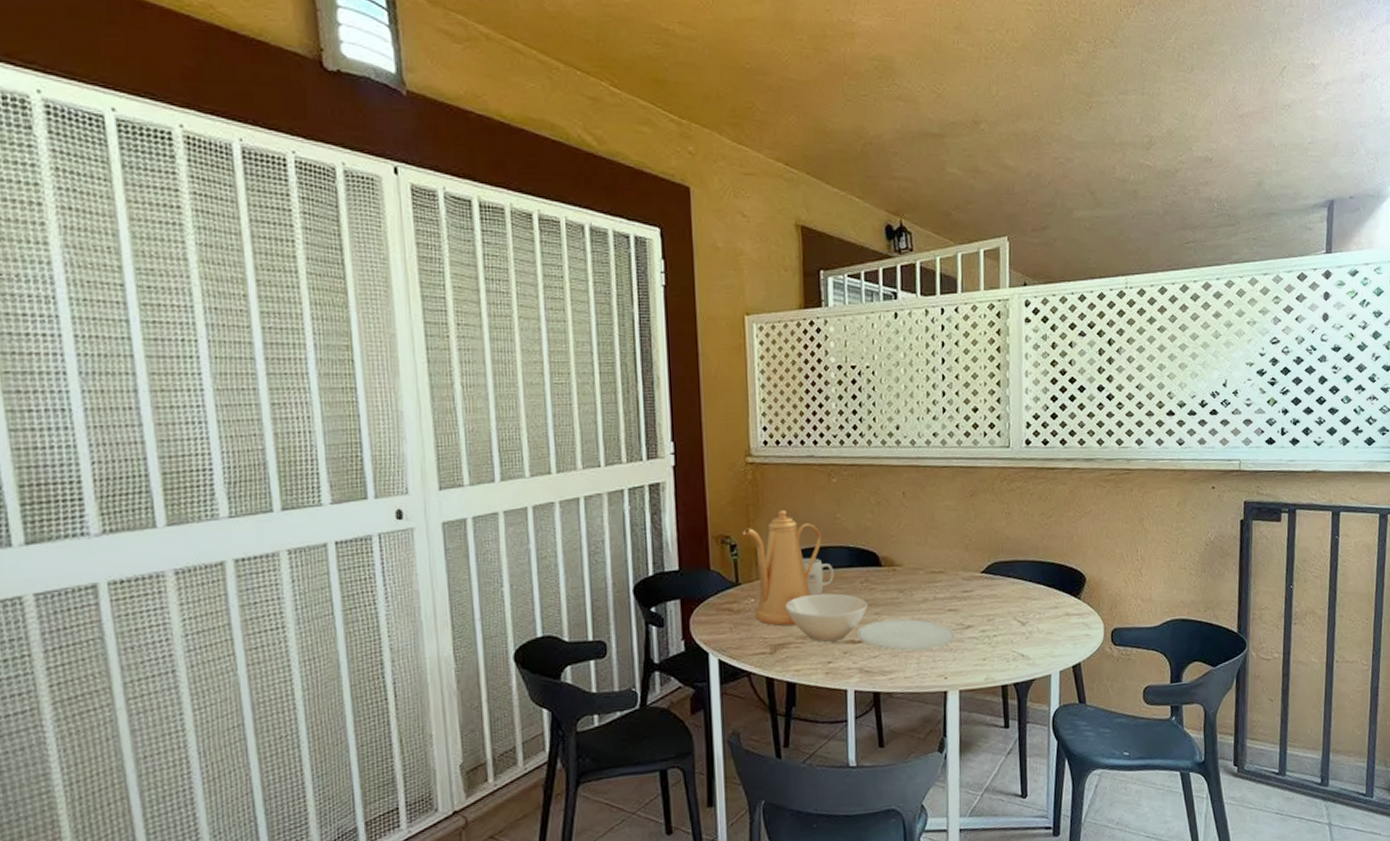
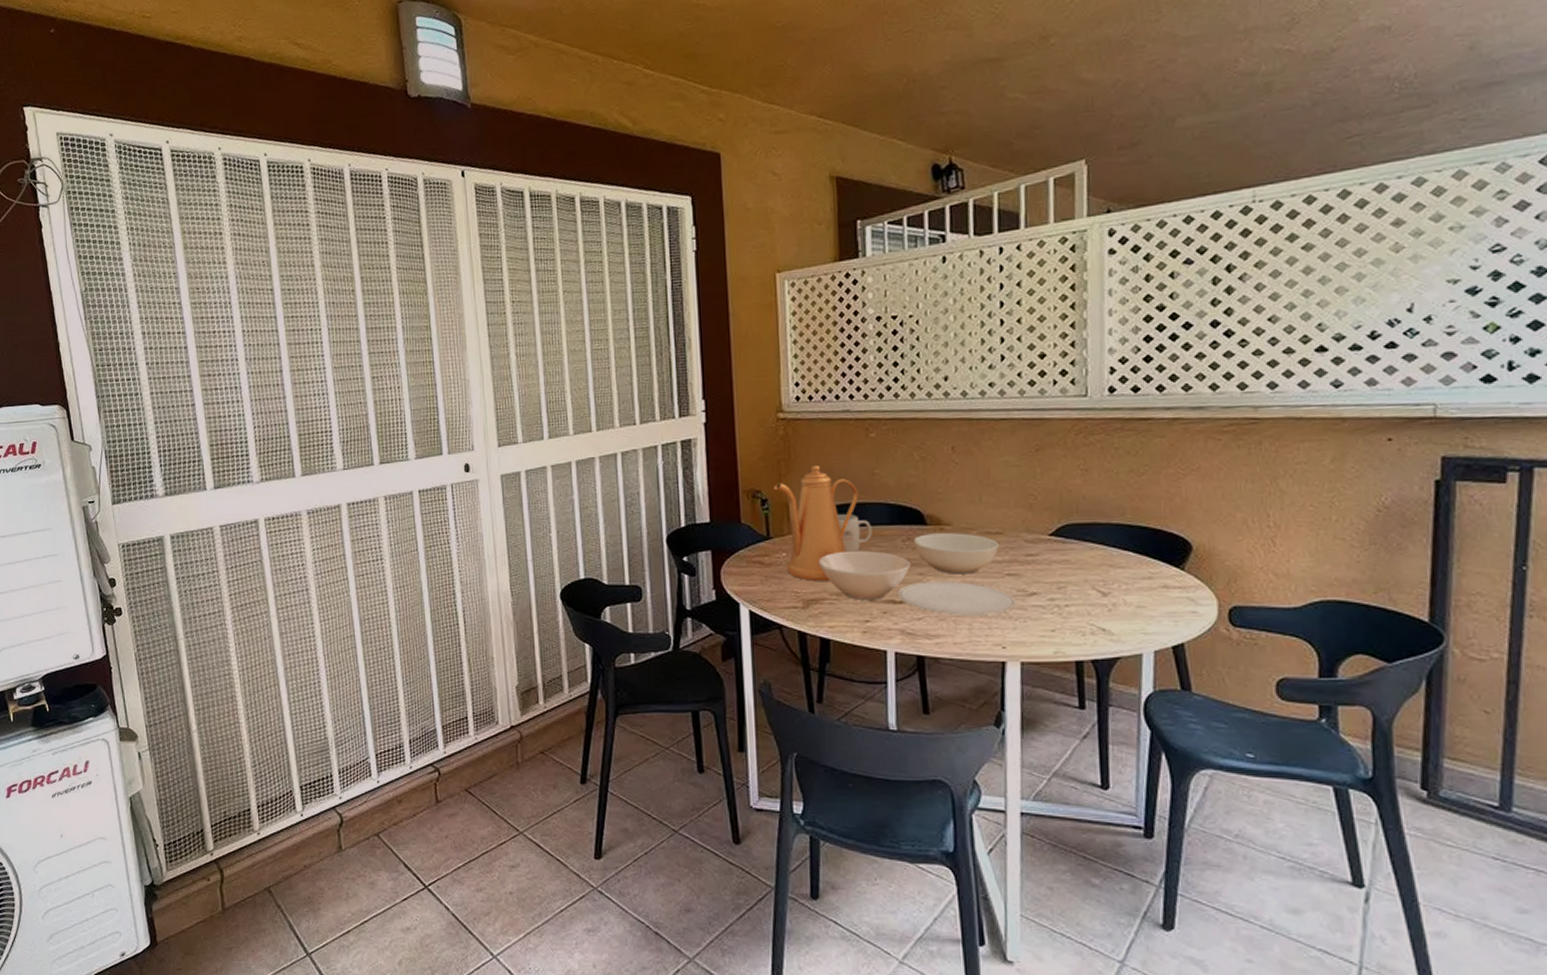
bowl: none [871,573,942,613] -> present [914,533,1000,574]

